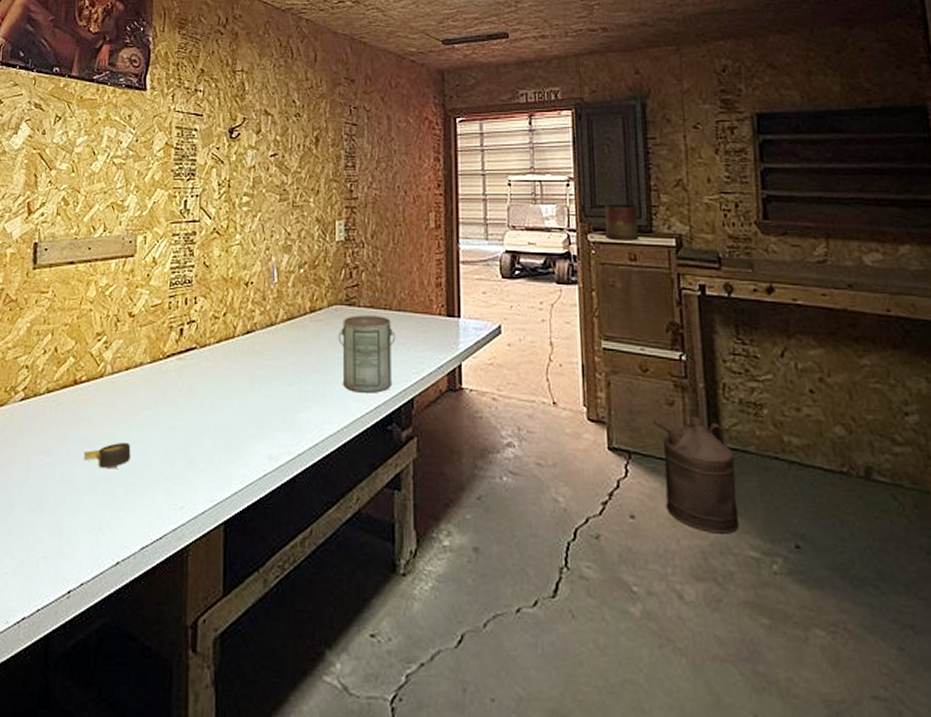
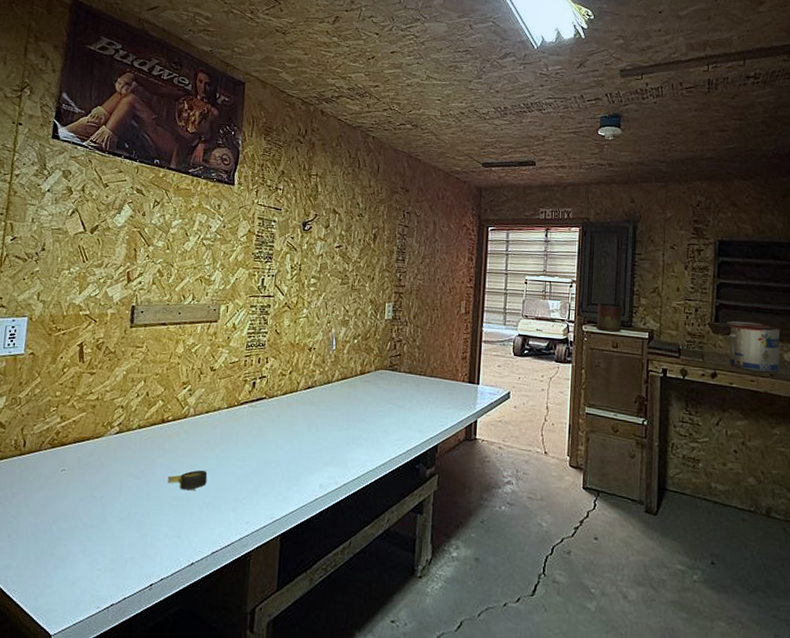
paint can: present [338,315,396,393] -> none [381,378,428,440]
fuel can: present [653,417,740,534] -> none [618,467,675,553]
paint can: none [779,216,860,283] -> present [725,321,781,373]

